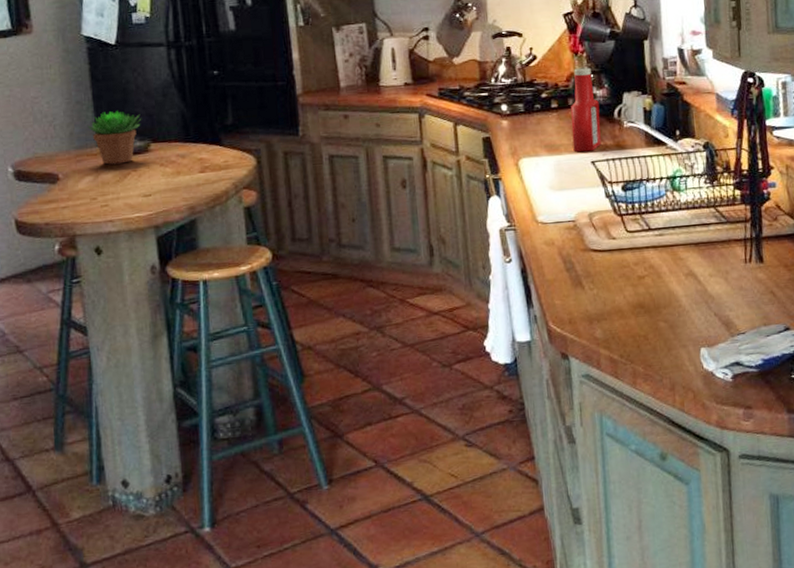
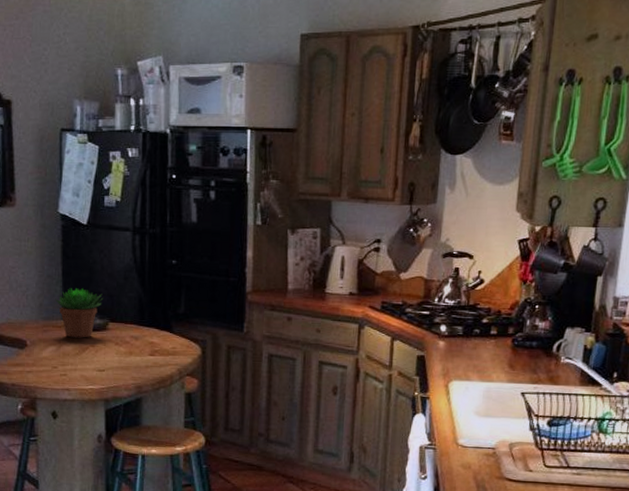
ketchup bottle: present [570,67,601,152] -> none [505,297,540,383]

